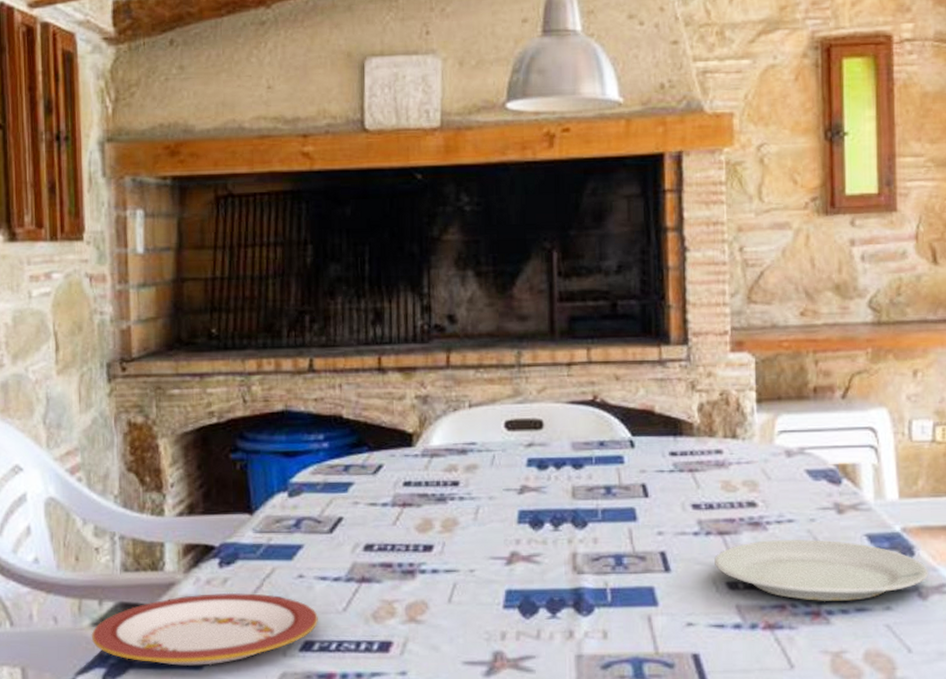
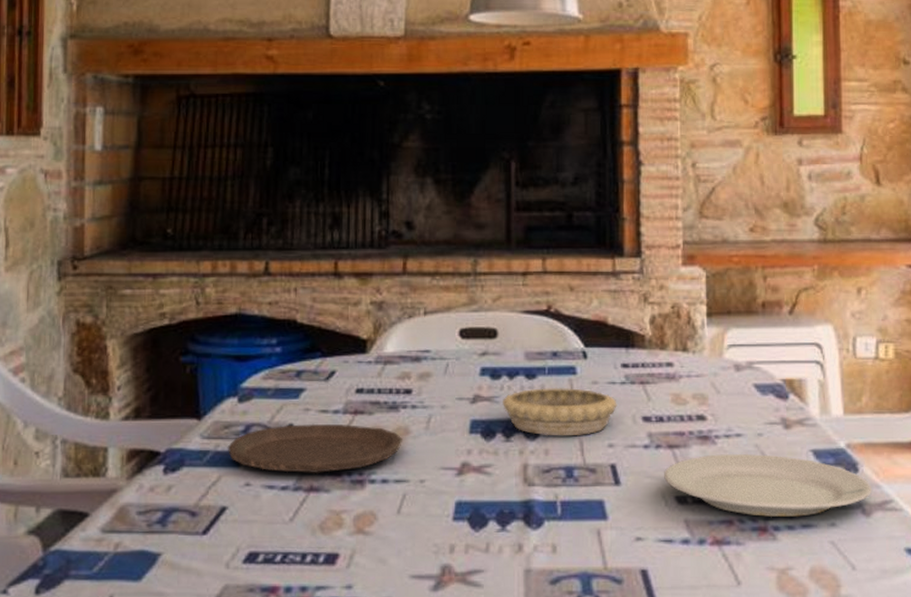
plate: present [91,592,318,666] -> none [26,500,264,577]
plate: none [279,516,451,566] -> present [227,423,402,474]
decorative bowl: none [549,476,666,525] -> present [502,387,617,436]

